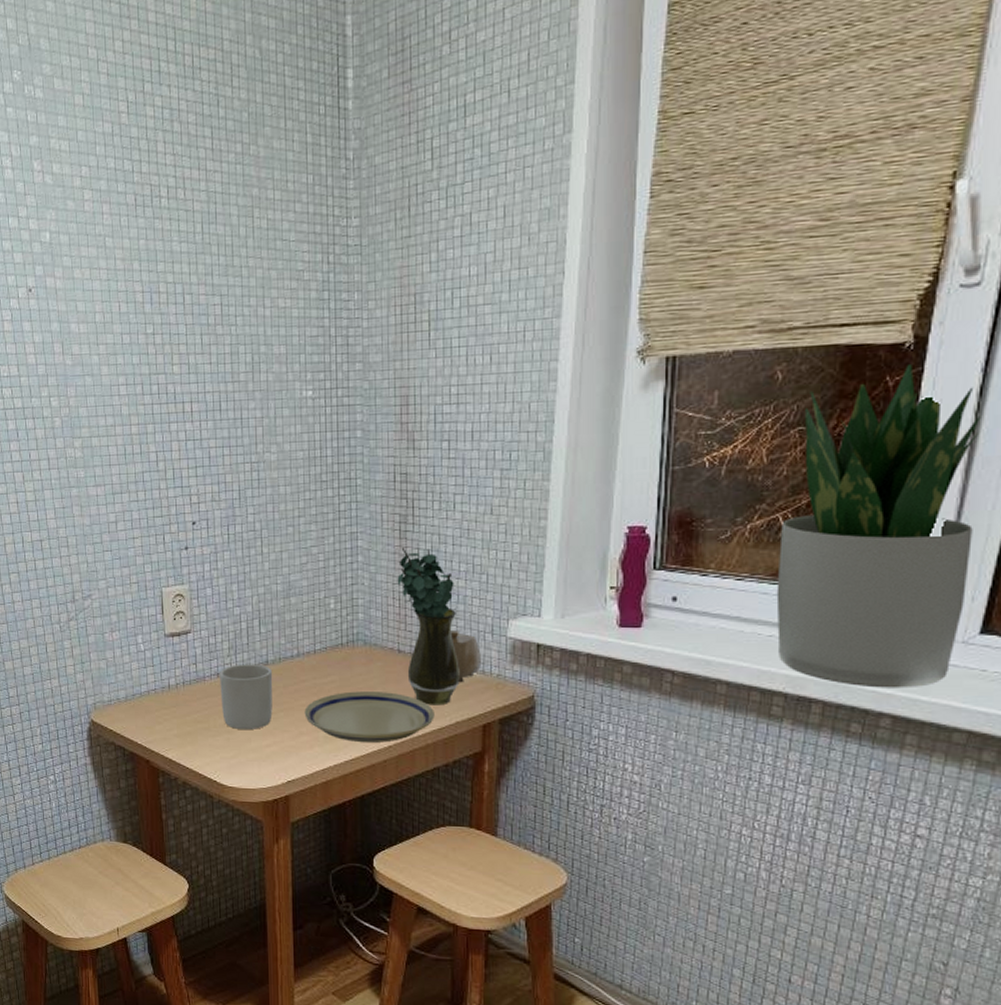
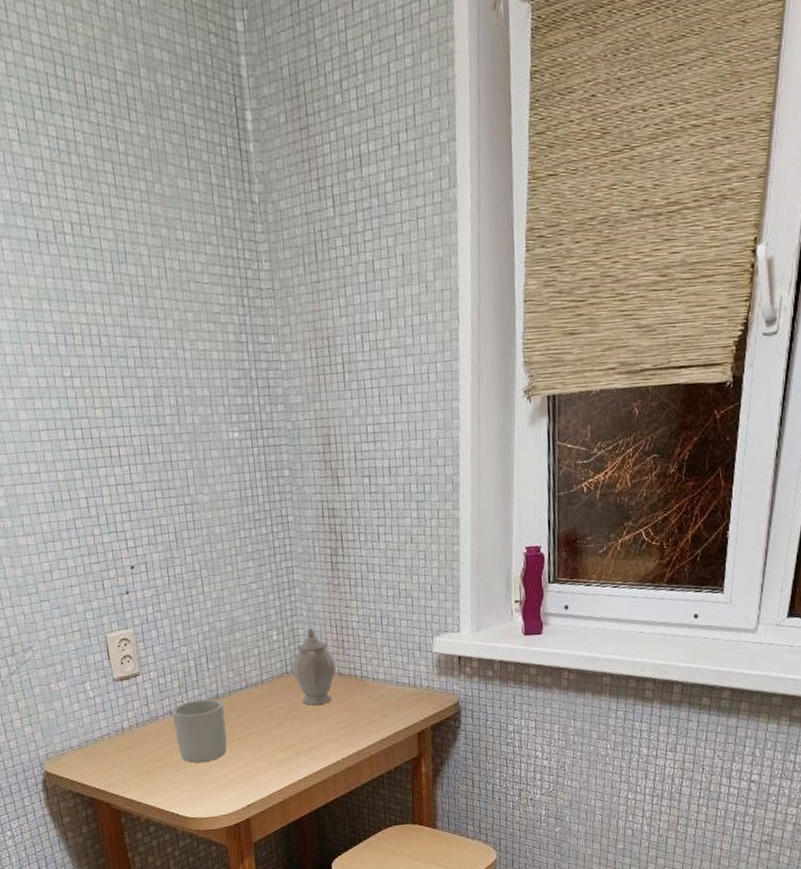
plate: present [304,691,434,743] -> none [257,712,376,762]
teapot: none [347,598,396,682] -> present [291,627,337,705]
vase: present [397,548,460,706] -> none [332,578,395,720]
sugar bowl: present [450,629,483,683] -> none [383,649,413,697]
planter: present [776,363,981,689] -> none [643,399,782,668]

